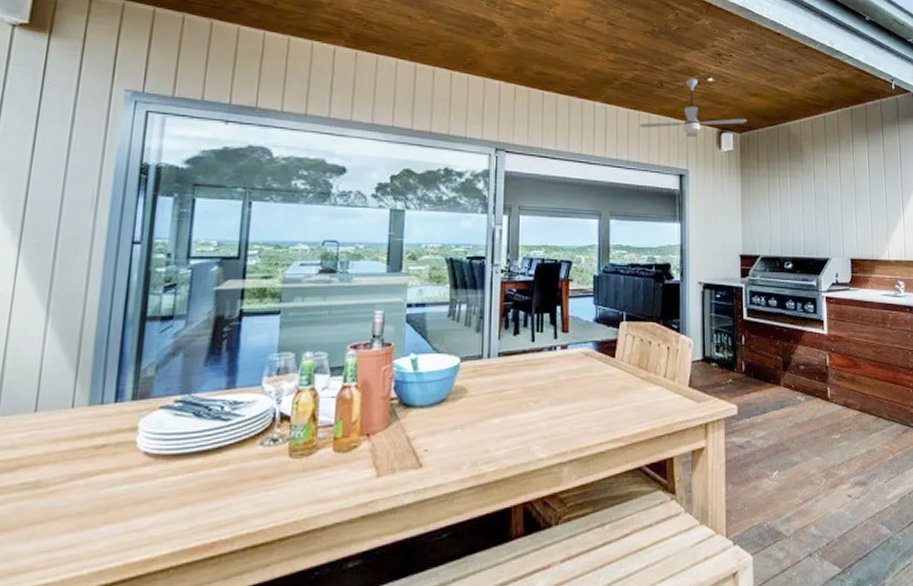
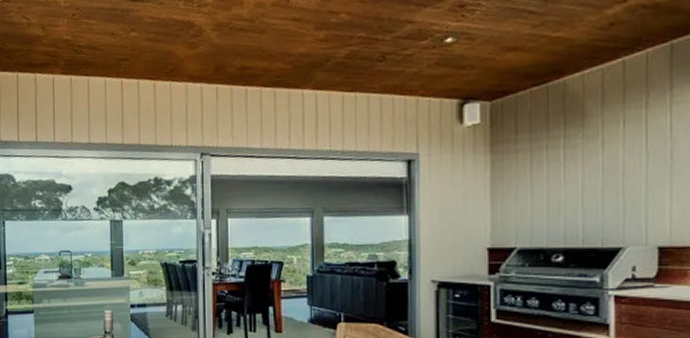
ceiling fan: present [640,78,747,138] -> none [357,42,501,115]

